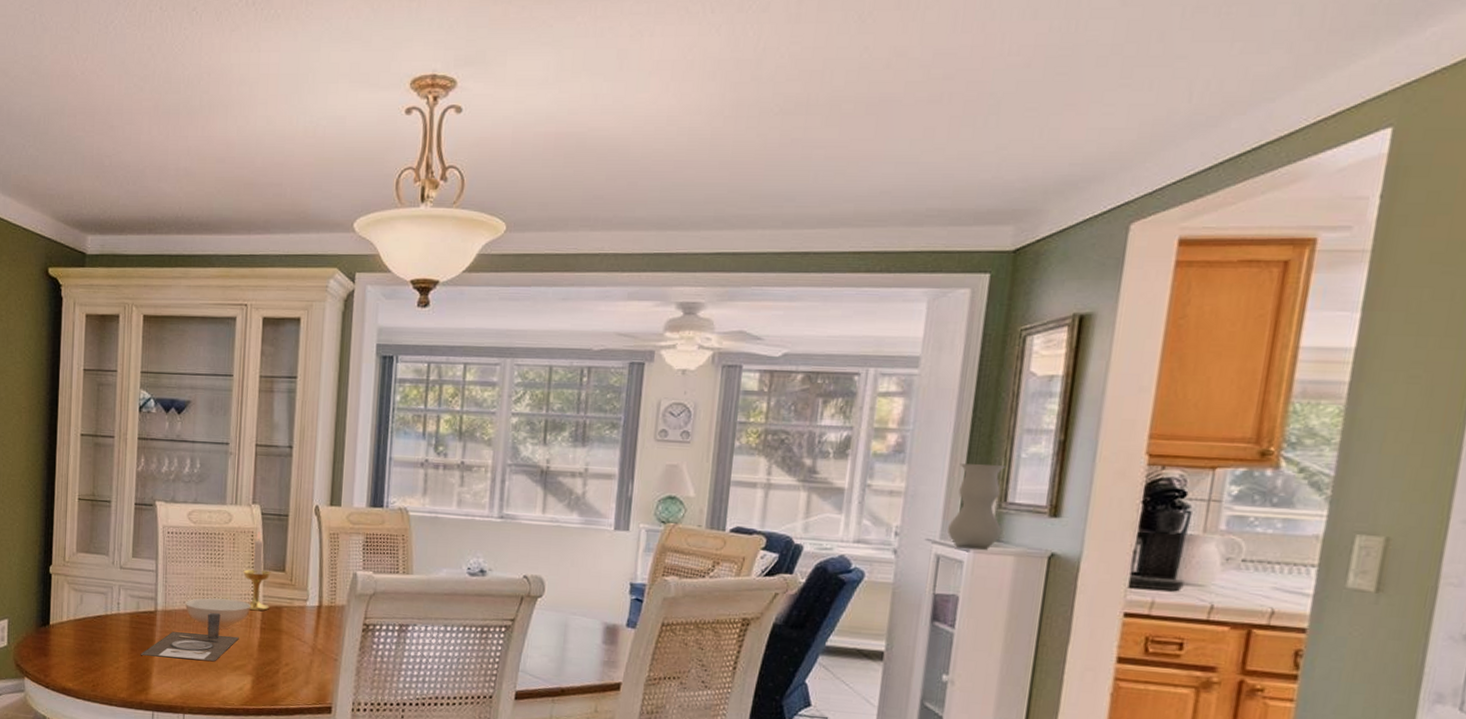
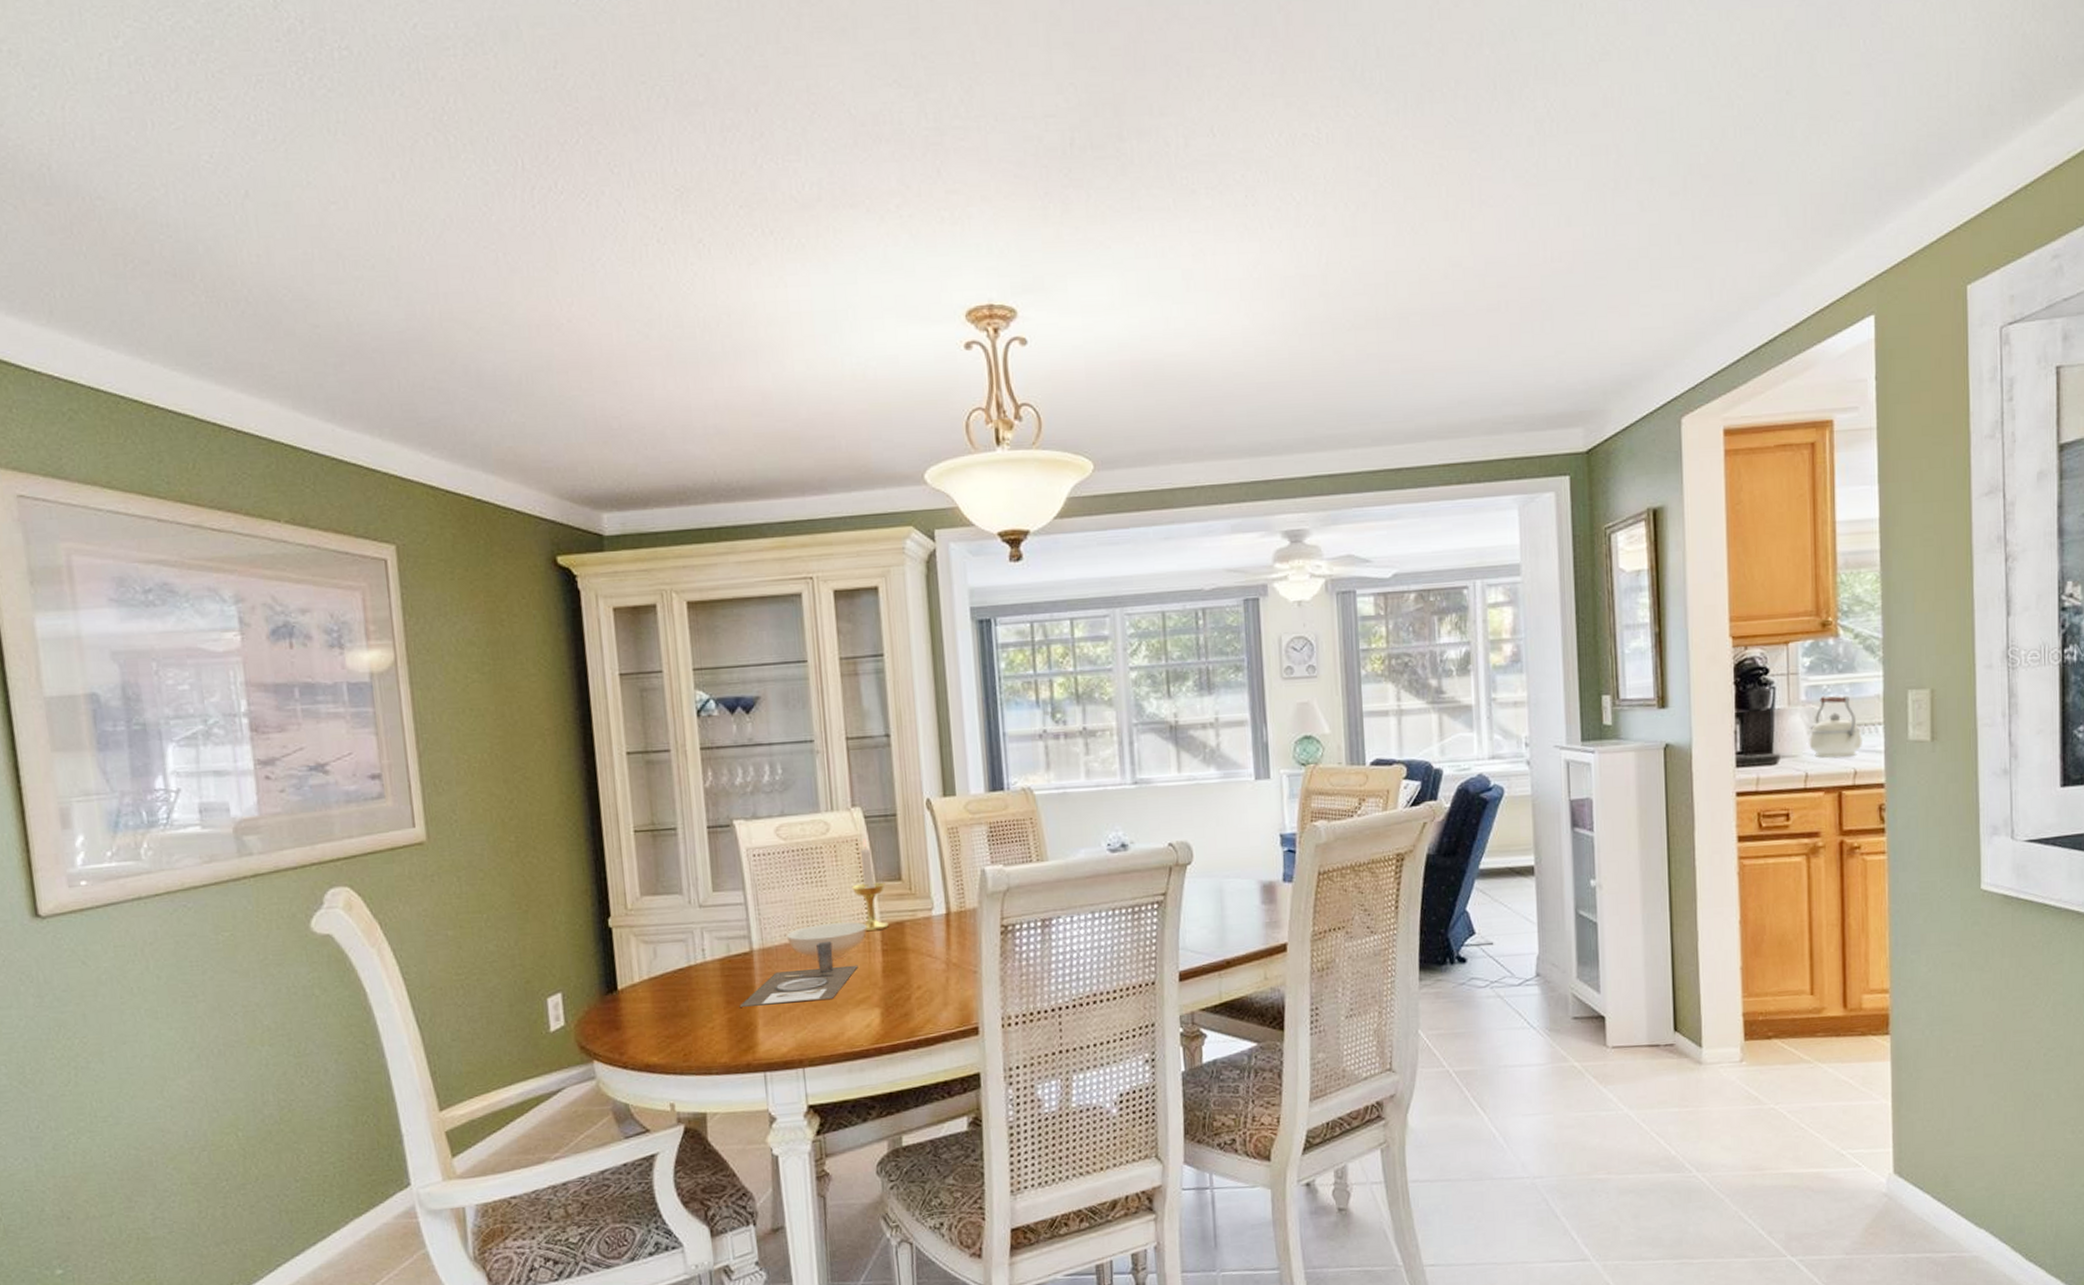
vase: present [947,463,1007,551] -> none [1572,663,1619,752]
kettle: none [1221,528,1288,596] -> present [1809,695,1862,758]

